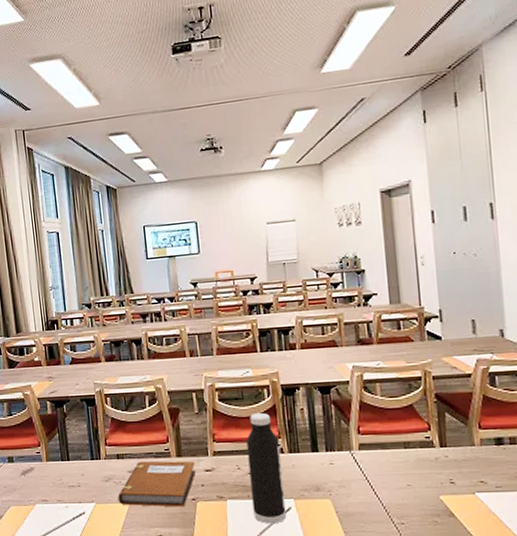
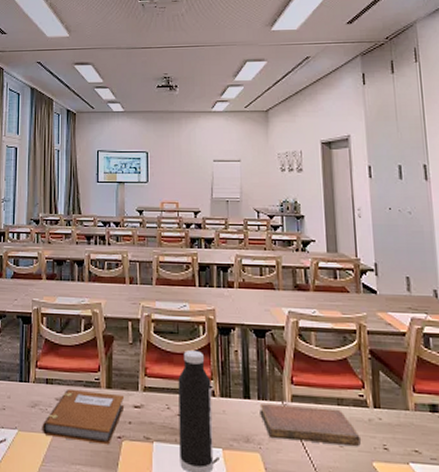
notebook: none [328,452,428,485] -> present [259,404,361,446]

